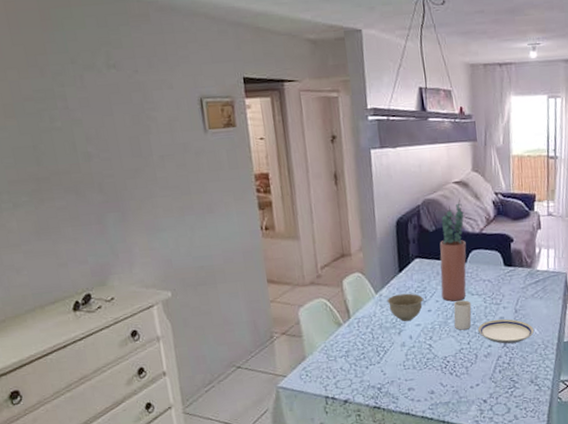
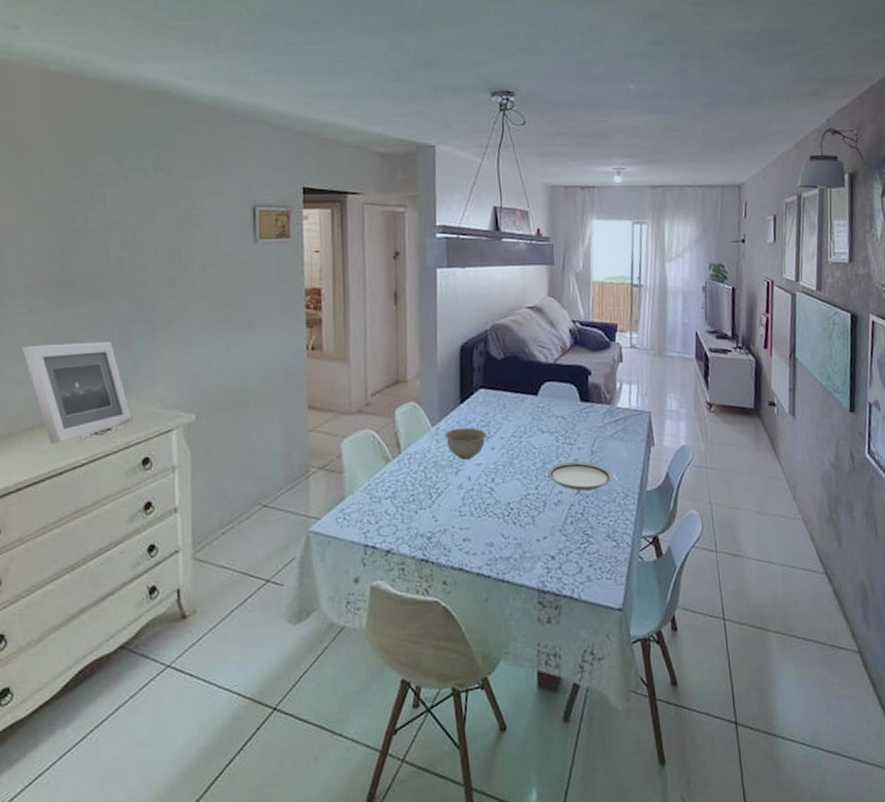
picture frame: none [14,230,118,322] -> present [22,341,133,444]
vase: present [439,198,467,302] -> none [507,324,538,439]
cup: present [453,300,472,331] -> none [520,438,541,473]

